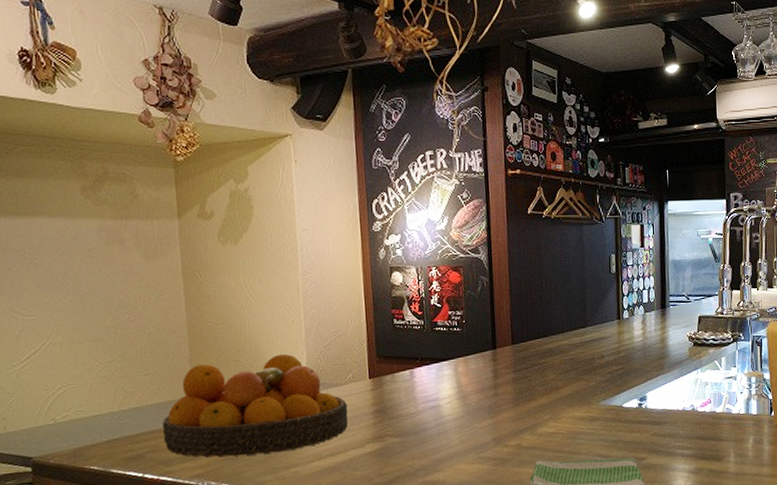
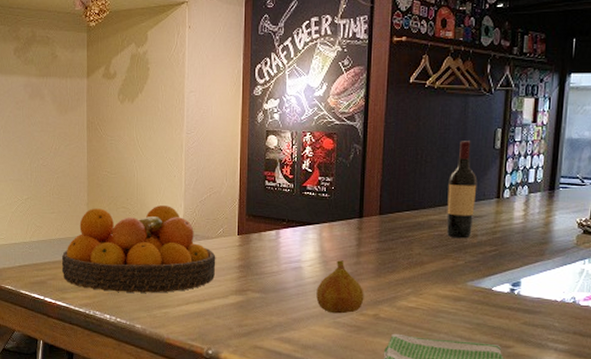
fruit: none [457,394,506,449] -> present [316,260,364,314]
wine bottle: none [573,267,600,361] -> present [446,141,478,239]

